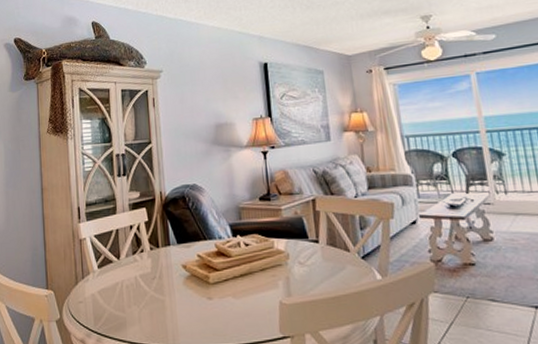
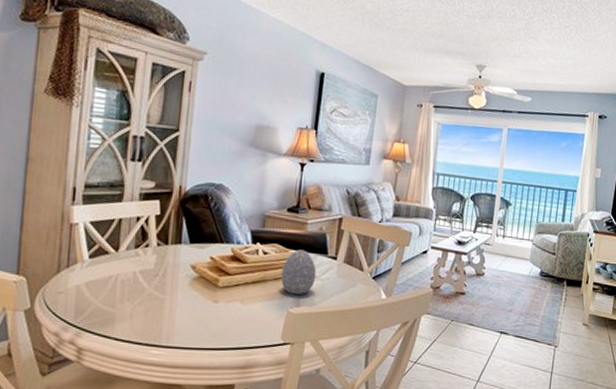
decorative egg: none [265,237,302,283] -> present [280,249,317,294]

